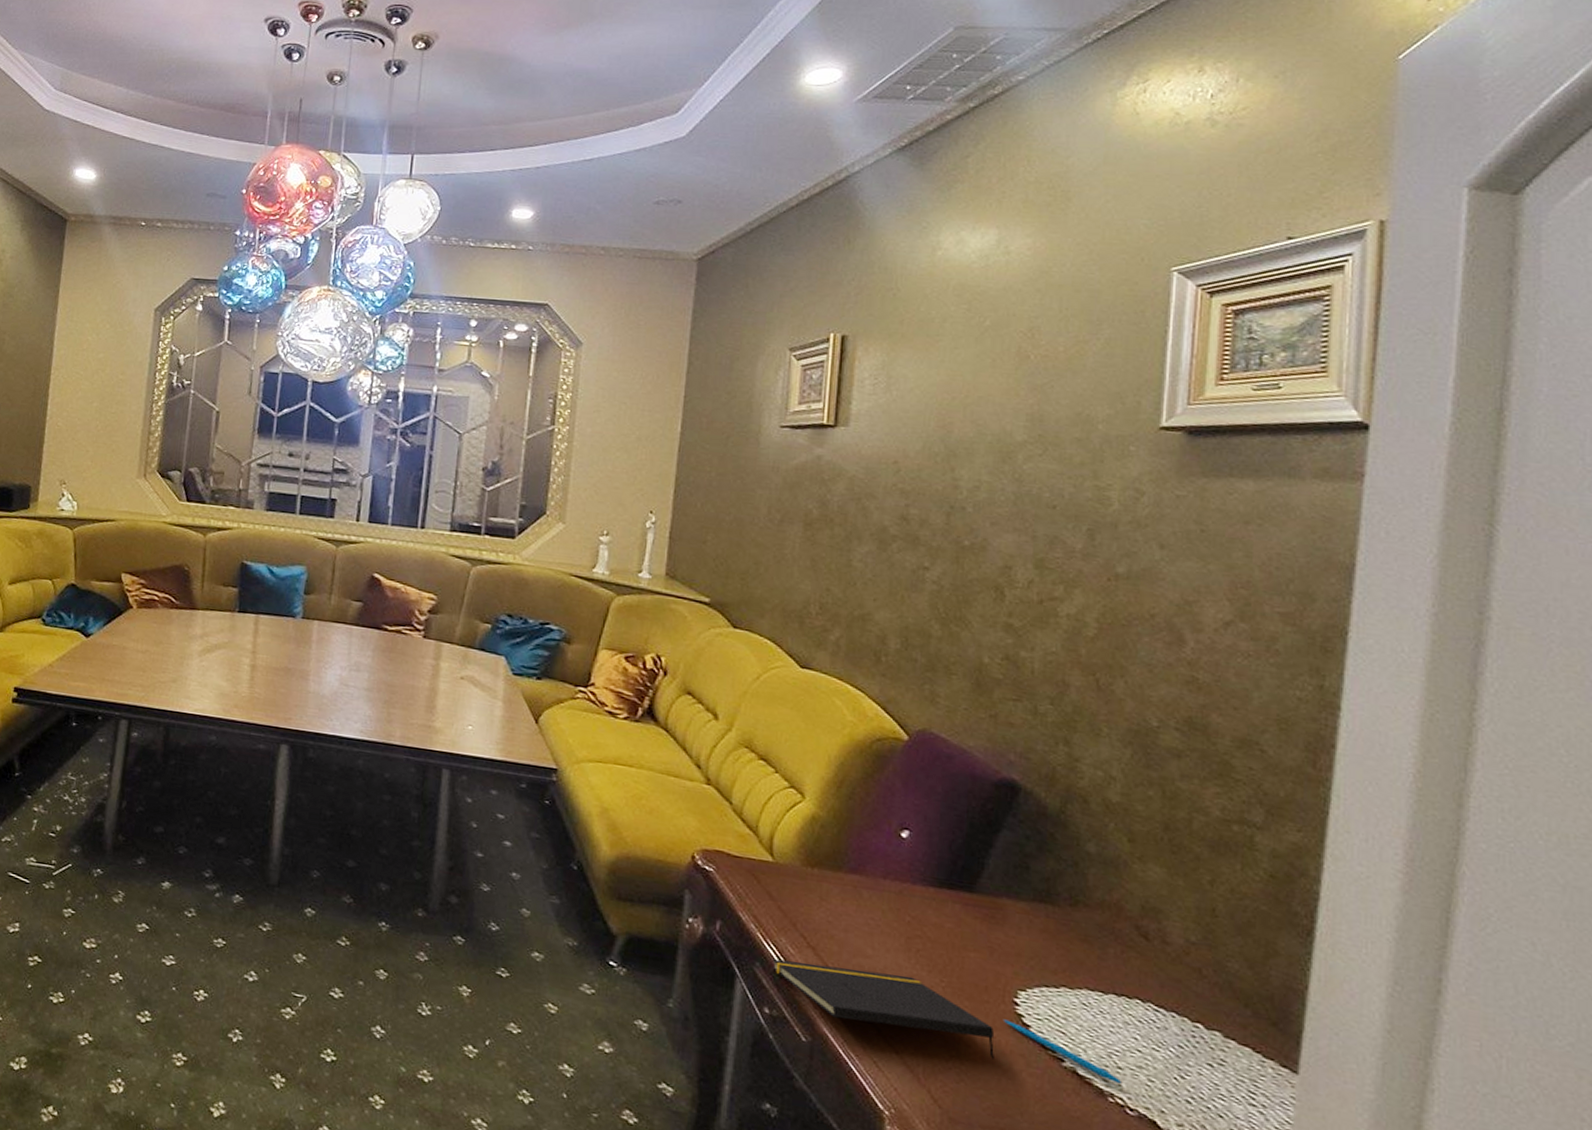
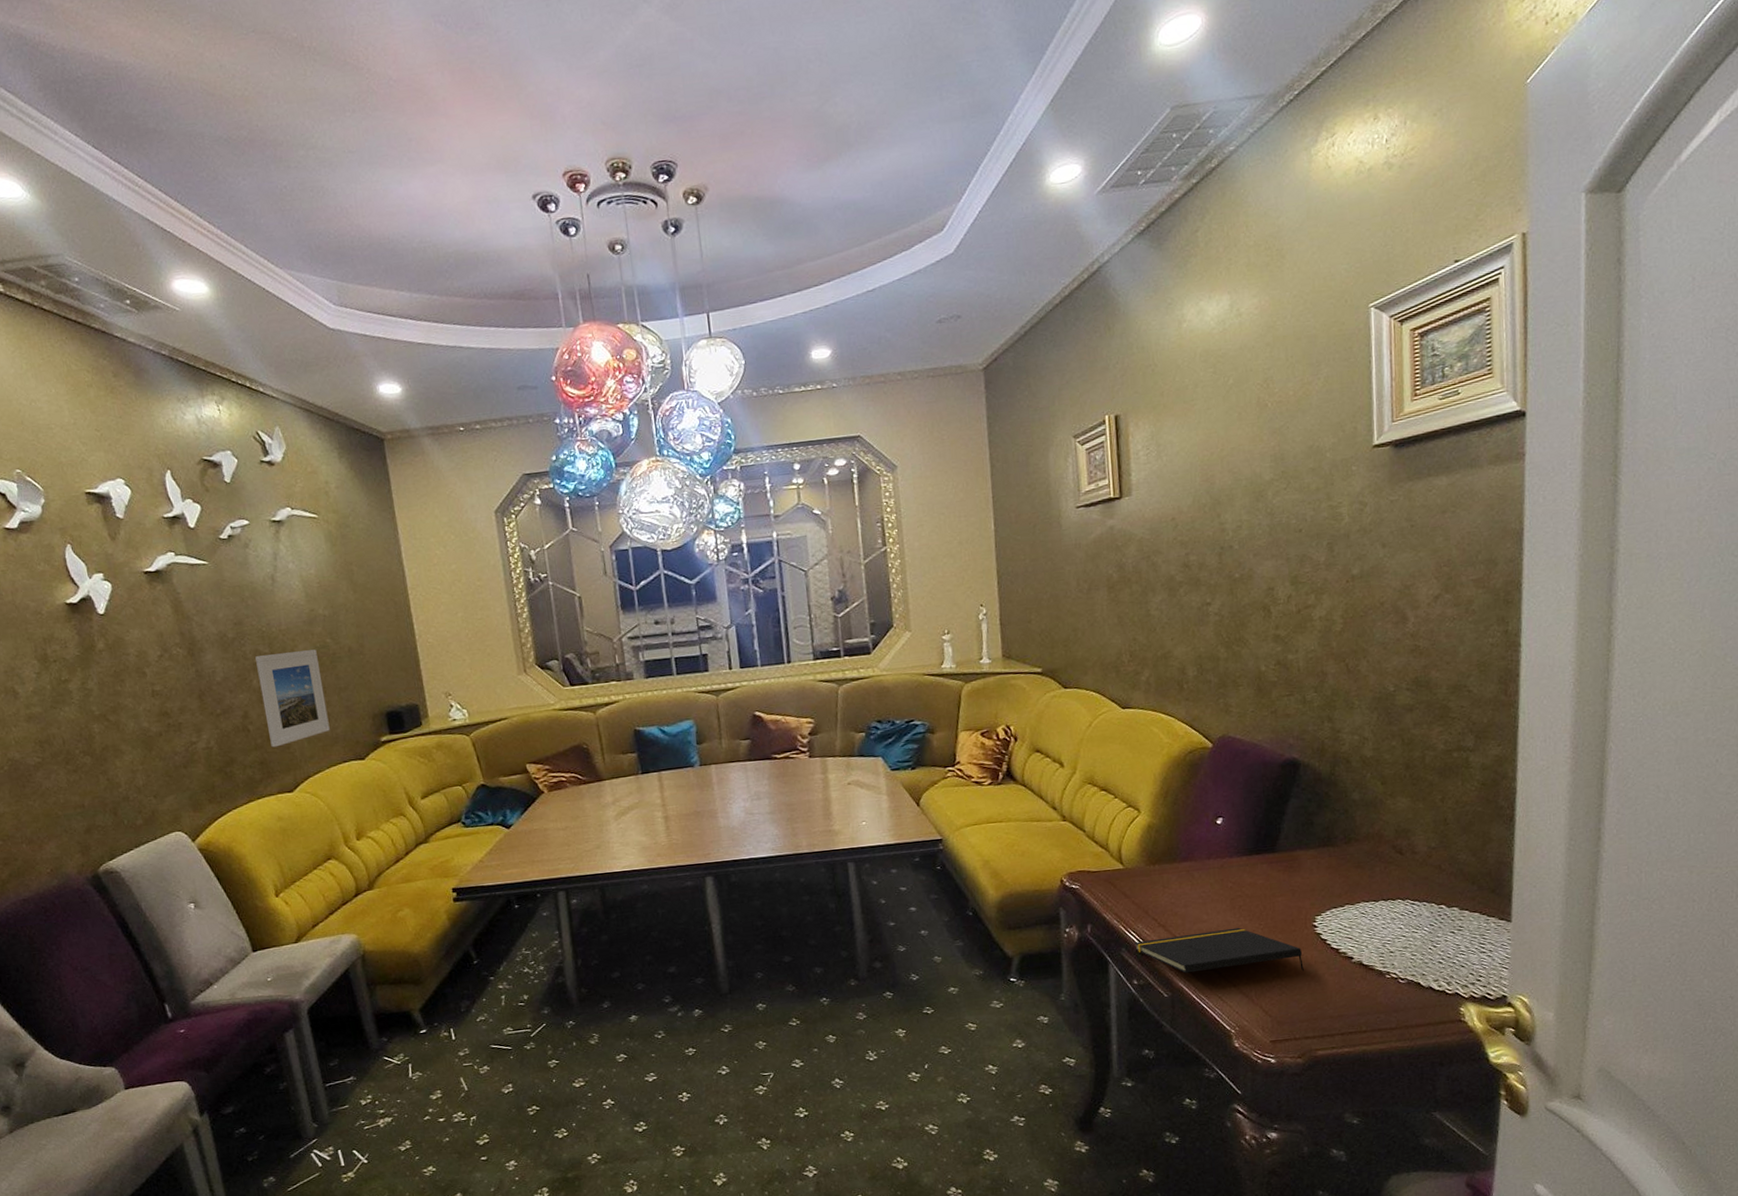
pen: present [1003,1019,1123,1085] -> none [1307,940,1395,964]

